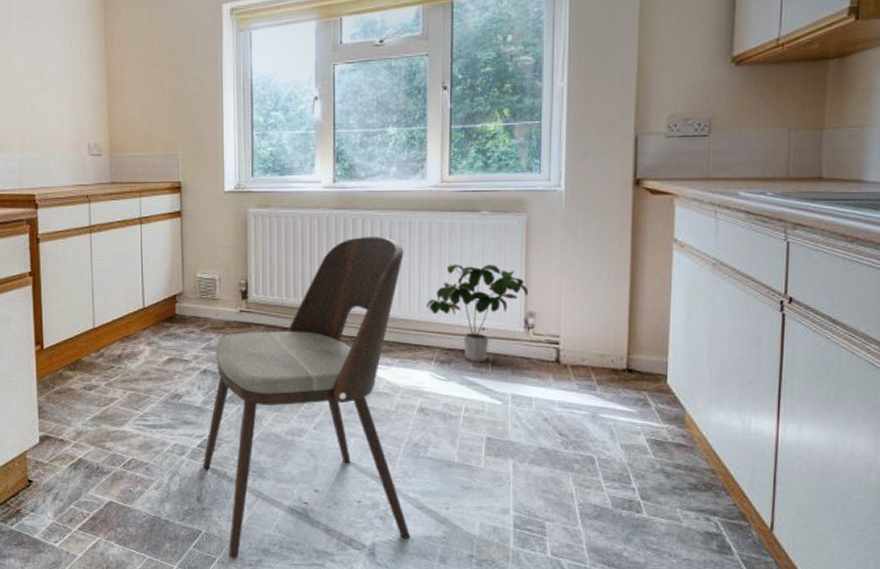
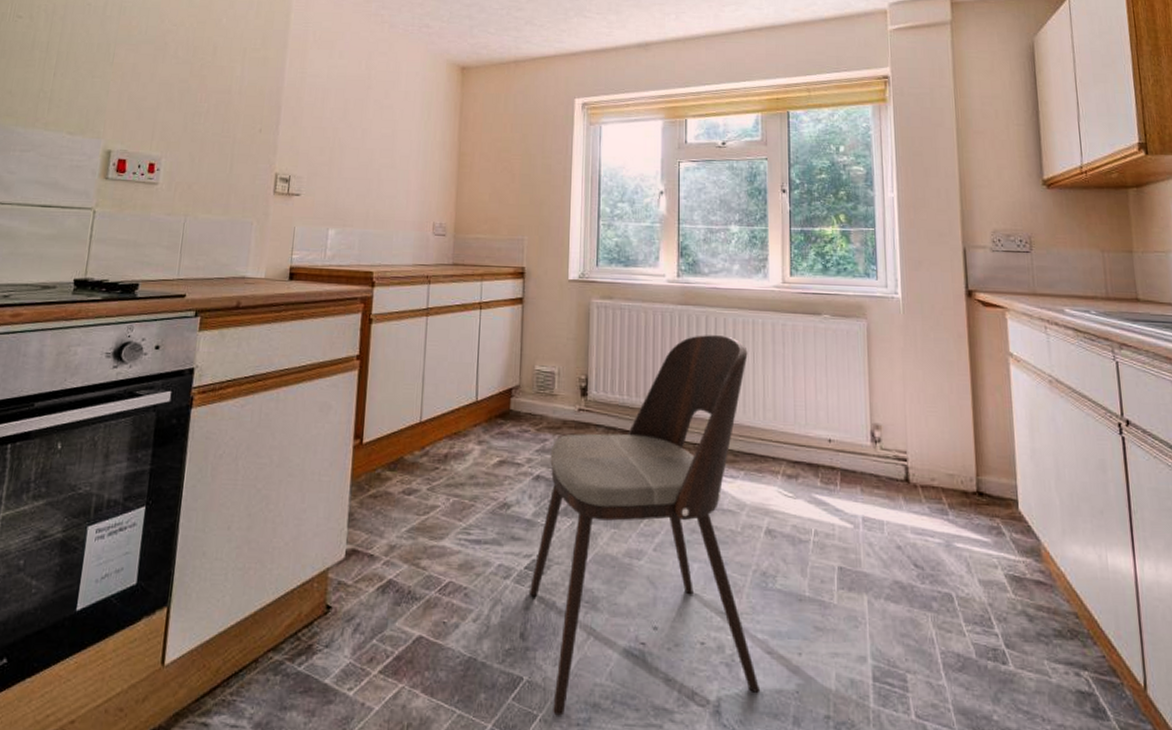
potted plant: present [426,264,529,361] -> none [771,368,874,477]

